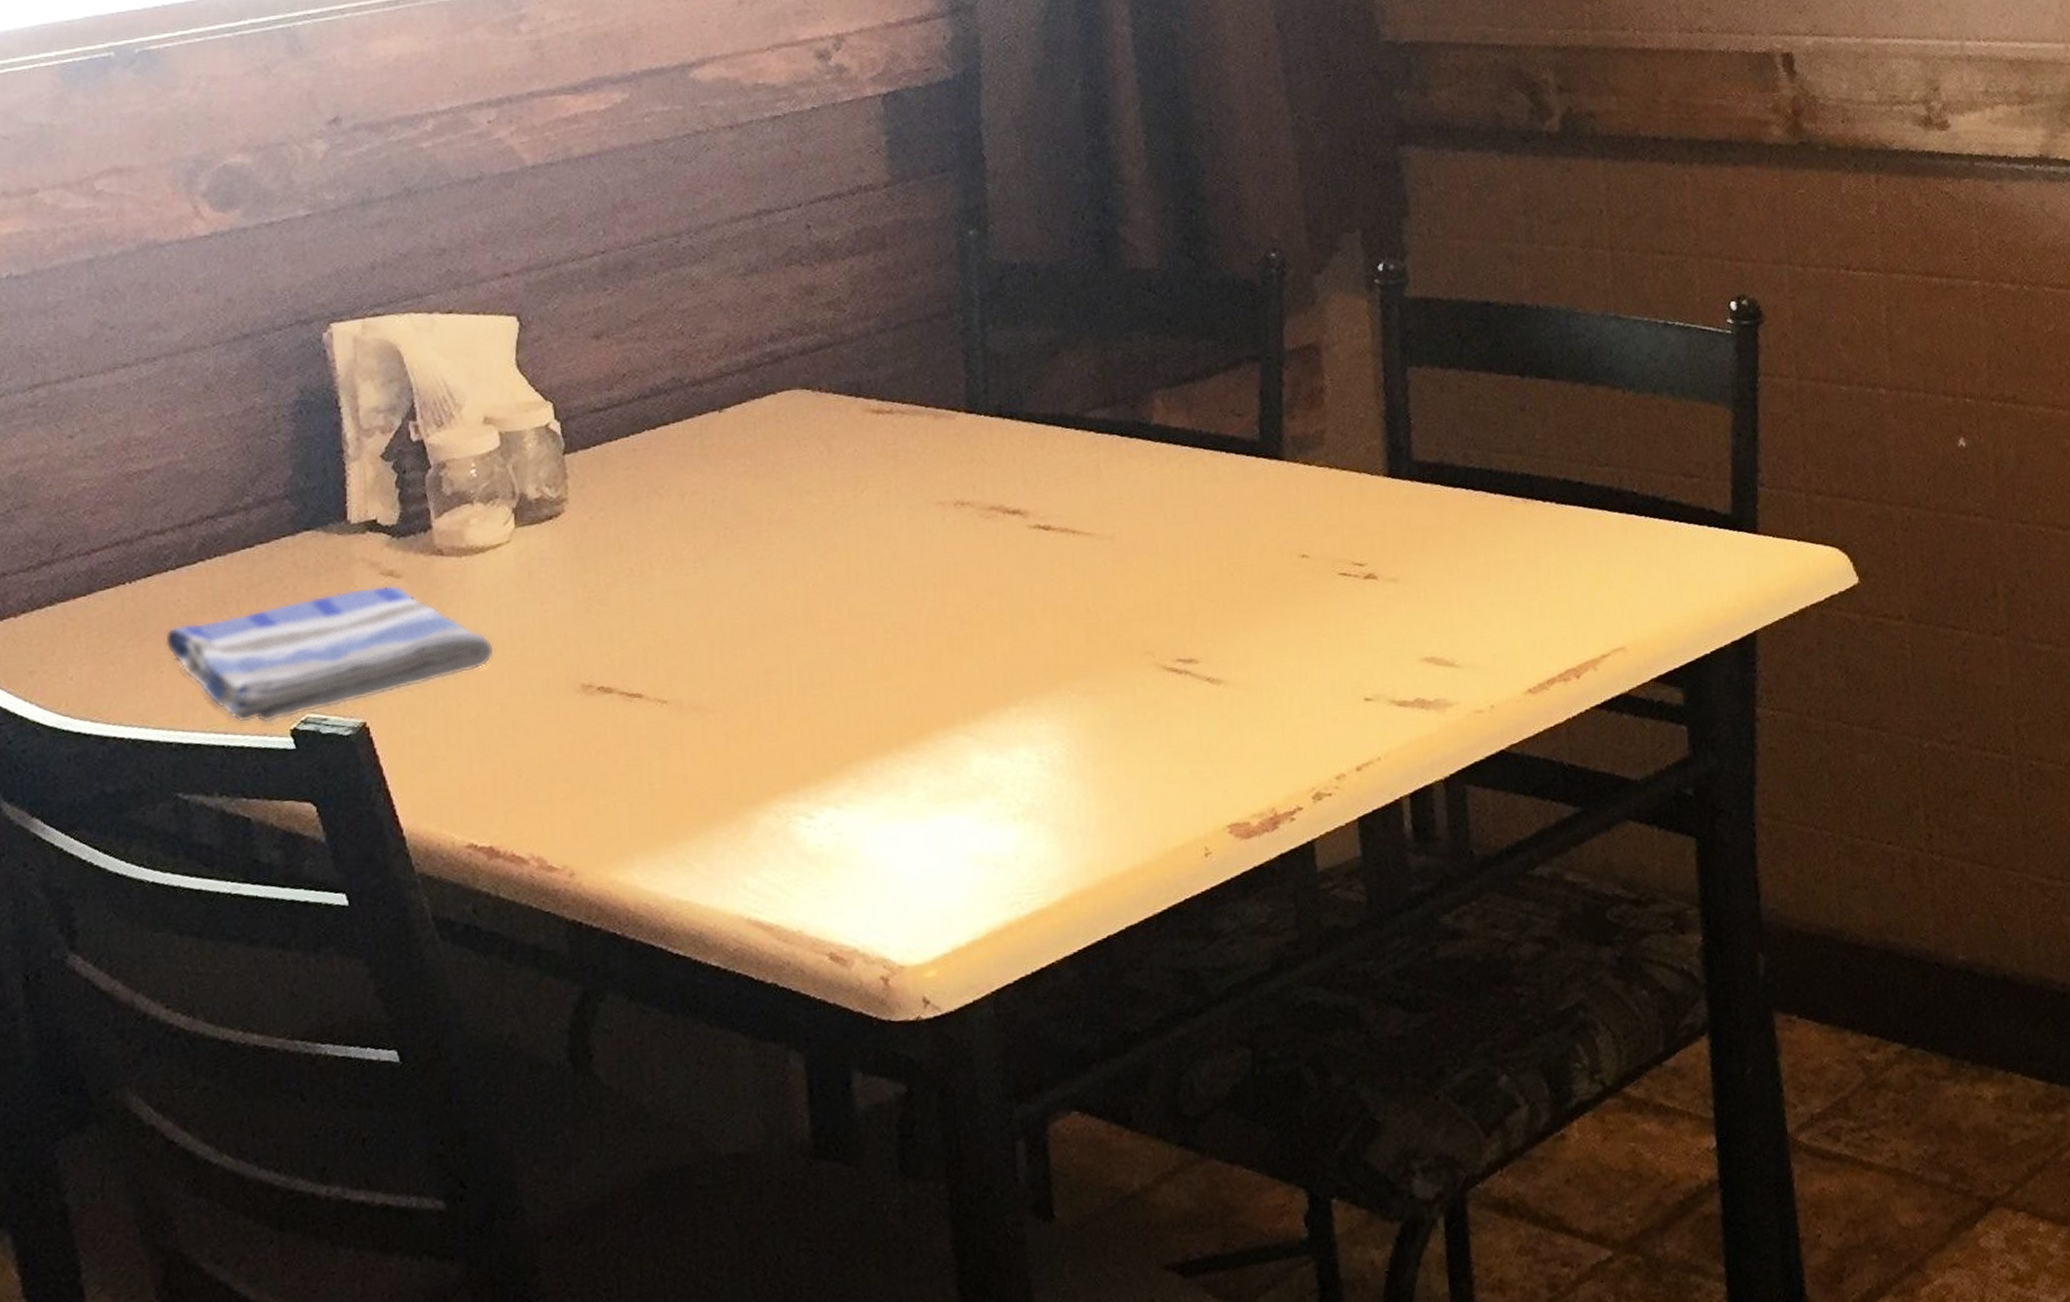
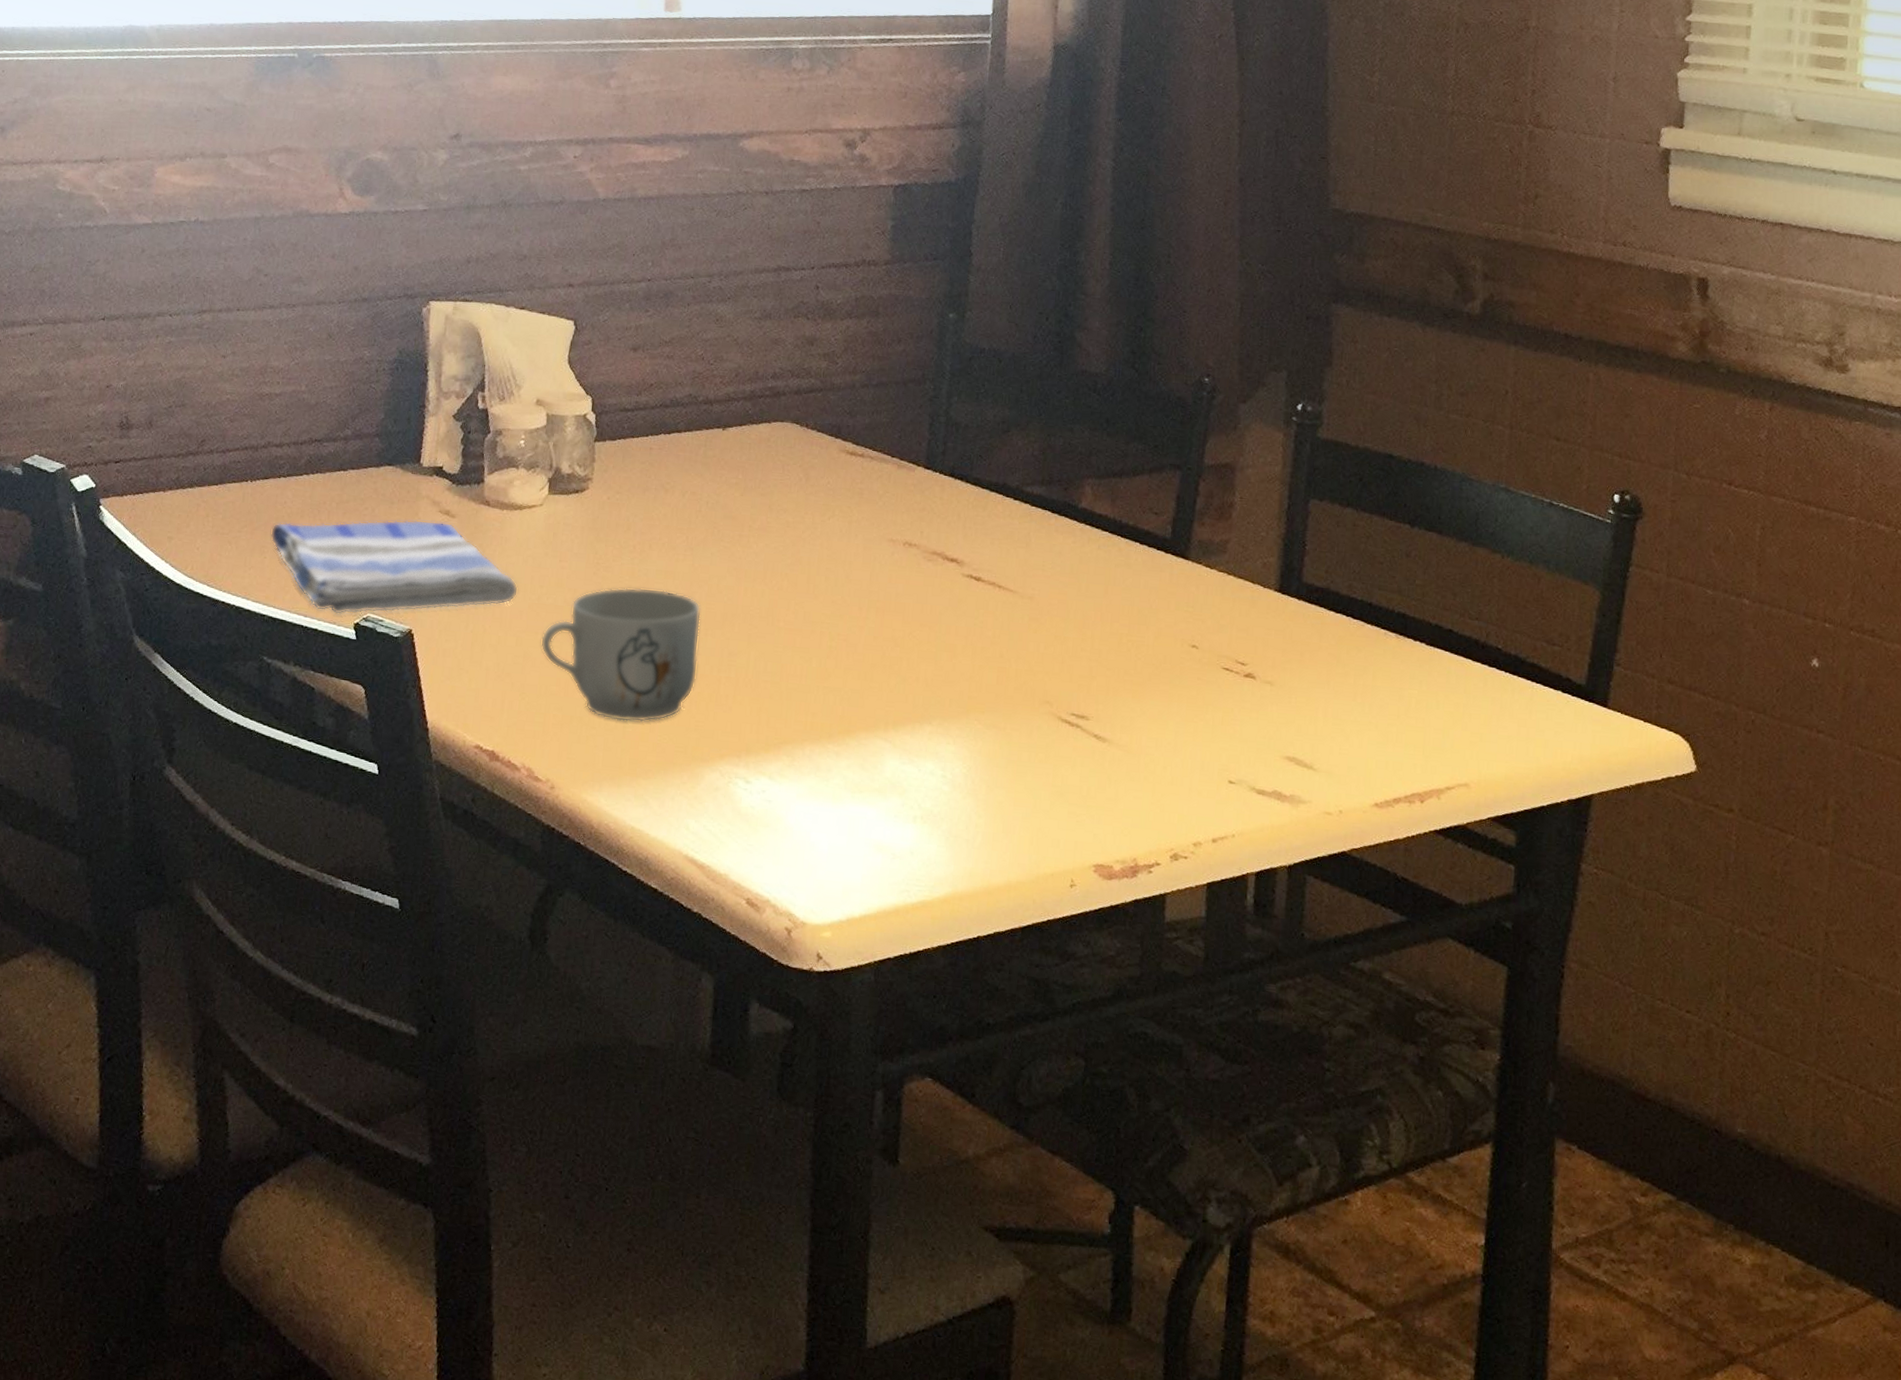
mug: none [532,613,731,780] -> present [541,587,701,722]

